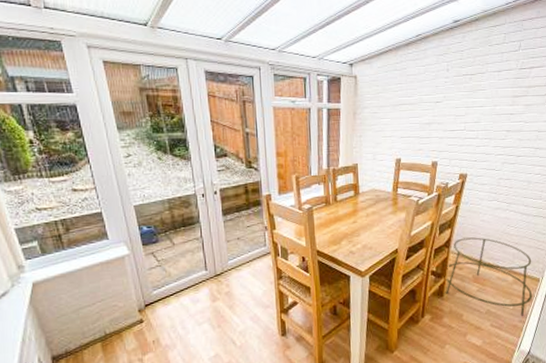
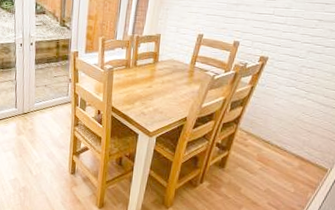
plant stand: present [444,237,533,316] -> none [228,117,323,201]

